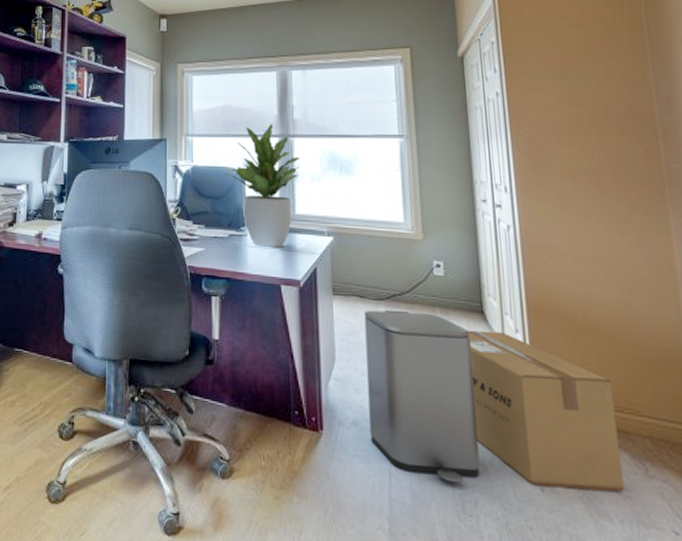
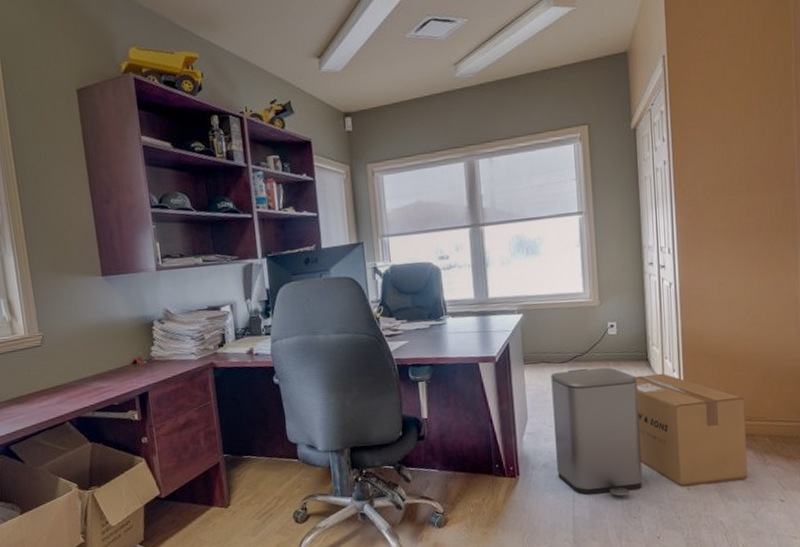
potted plant: present [224,123,300,249] -> none [421,214,490,332]

